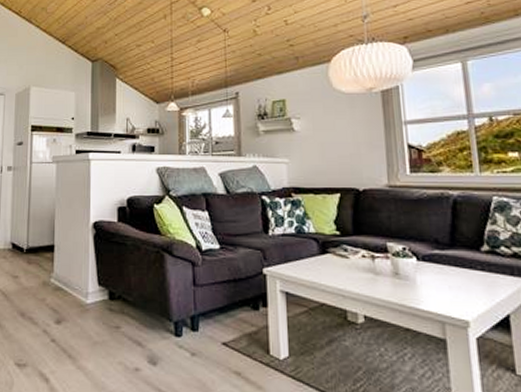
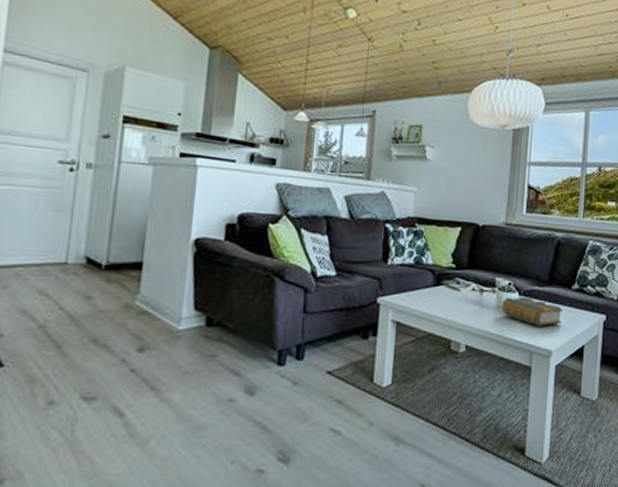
book: none [398,261,475,294] -> present [501,296,562,326]

